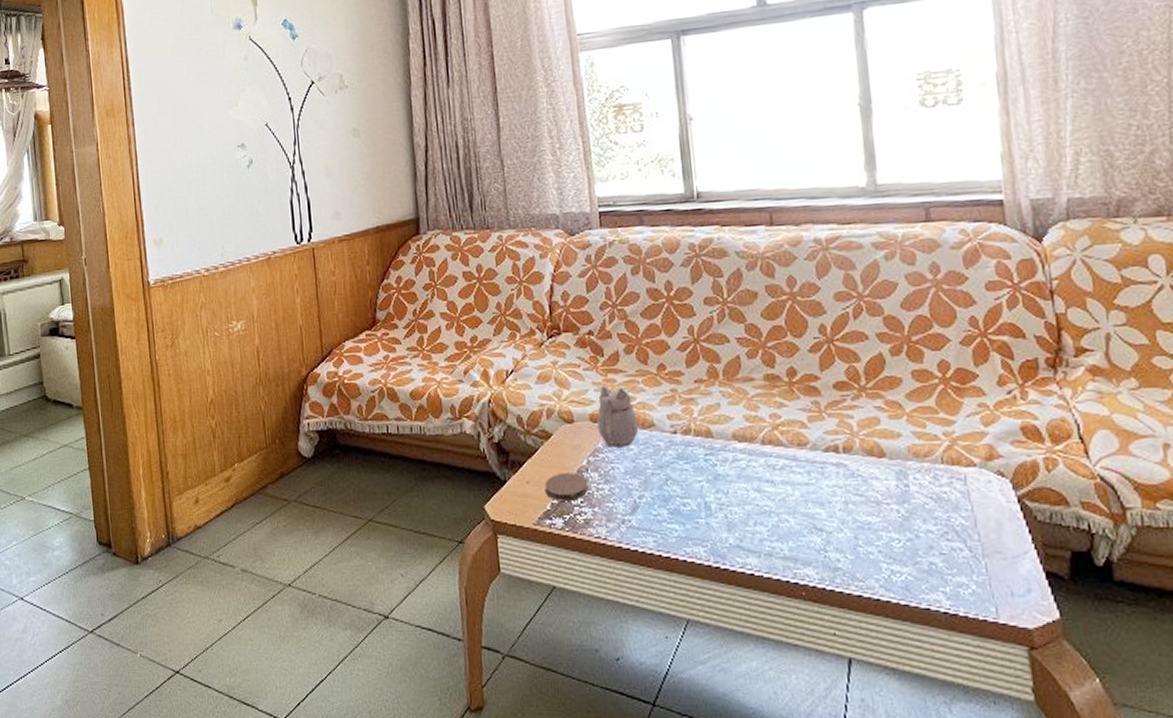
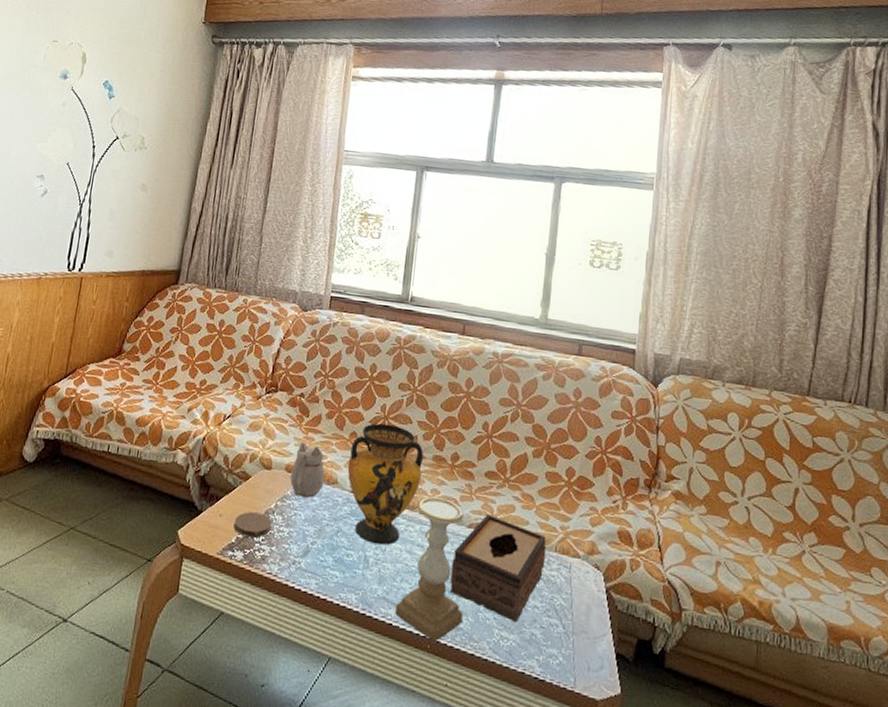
vase: none [661,347,755,487] -> present [347,423,424,546]
candle holder: none [754,422,839,588] -> present [395,496,464,642]
tissue box: none [812,433,932,553] -> present [450,515,547,623]

